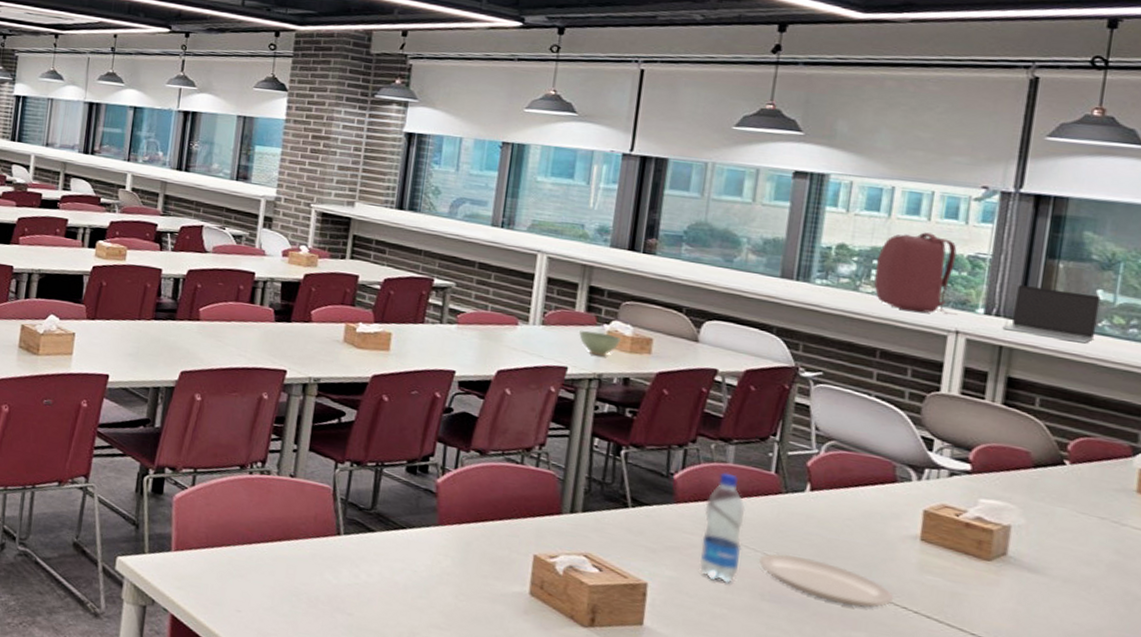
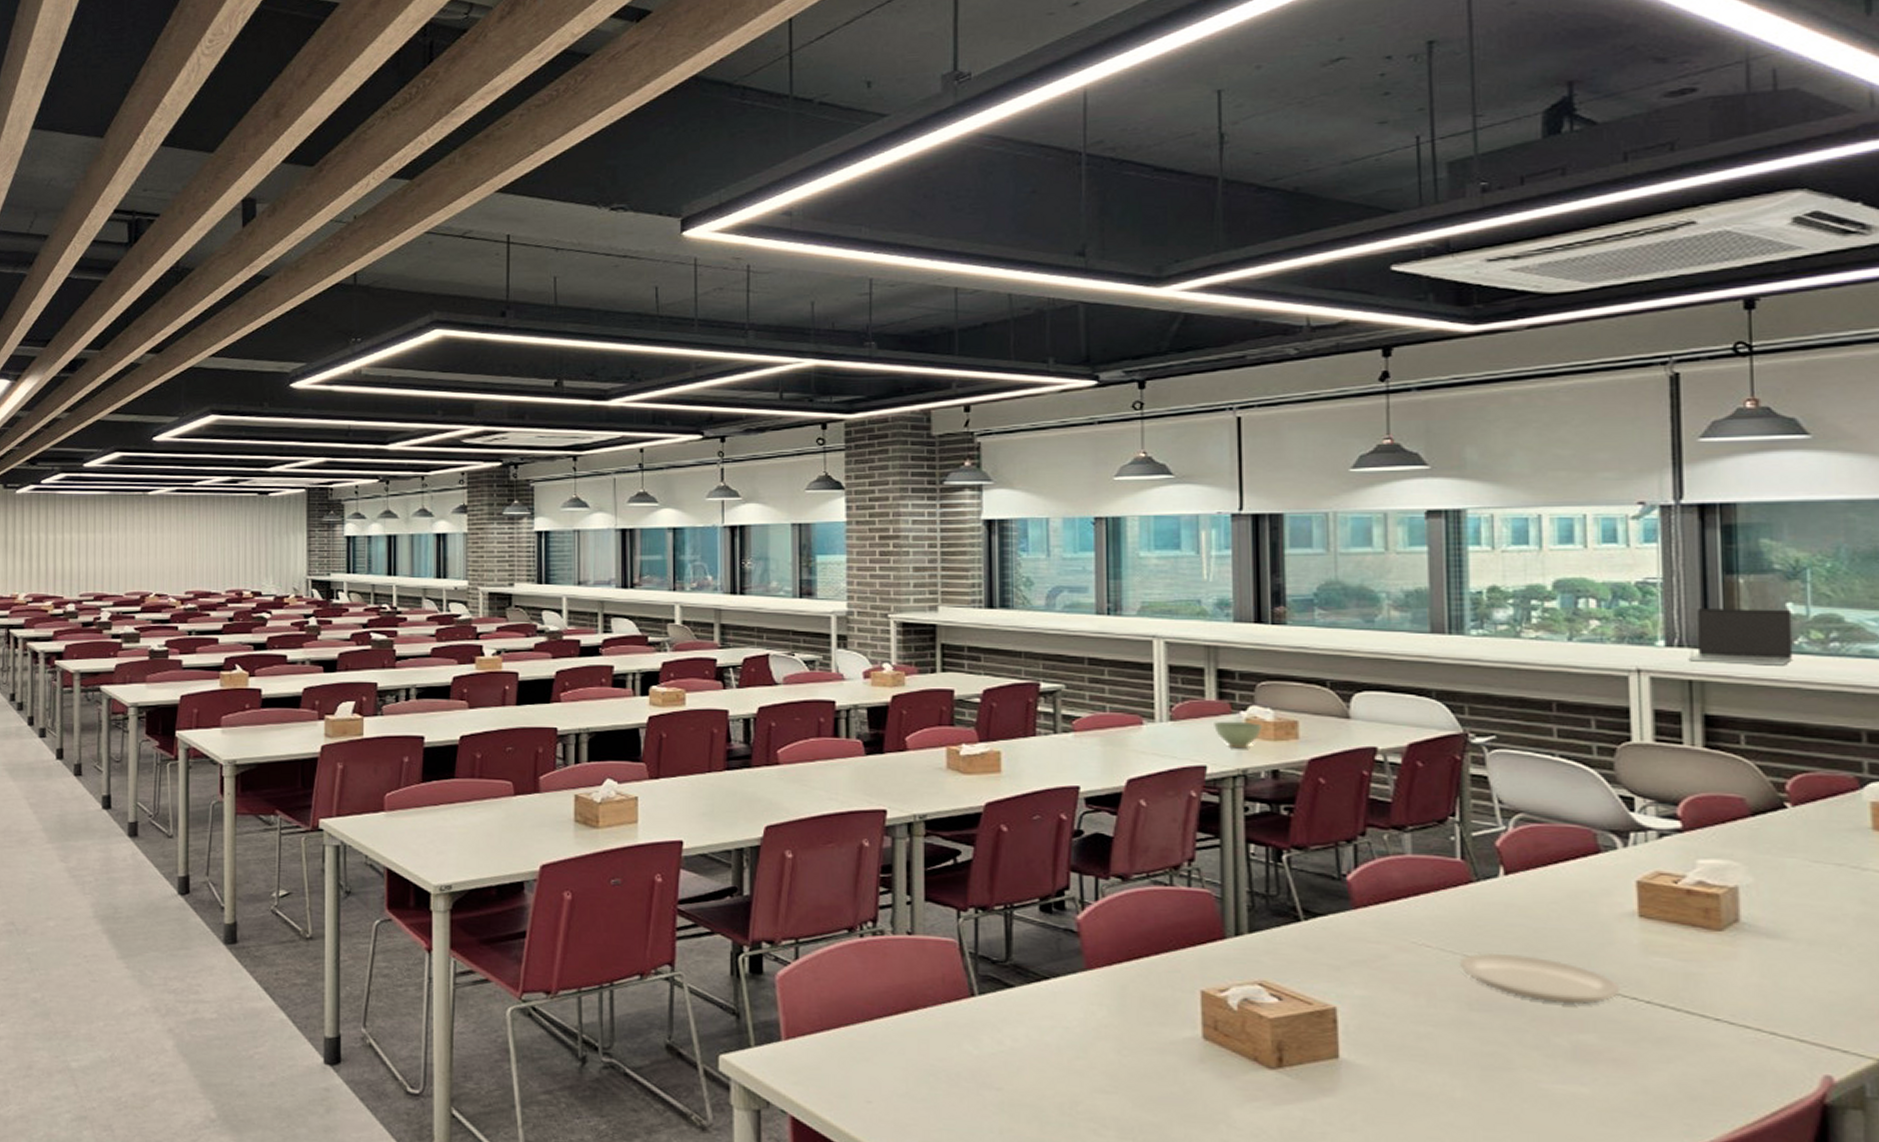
bottle: present [699,472,746,583] -> none [1388,866,1438,996]
backpack: present [874,232,957,315] -> none [1536,562,1635,653]

